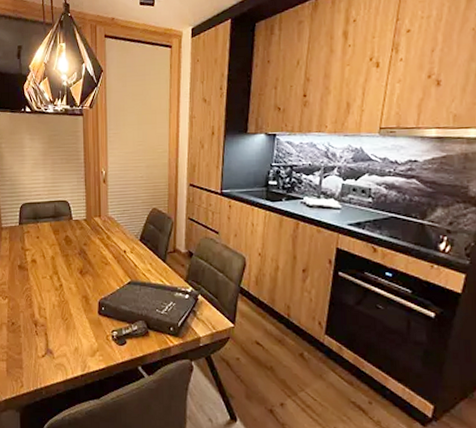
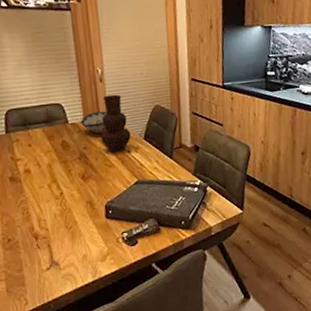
decorative bowl: none [83,210,108,231] -> present [81,111,108,134]
vase: none [100,195,128,251] -> present [100,94,131,153]

